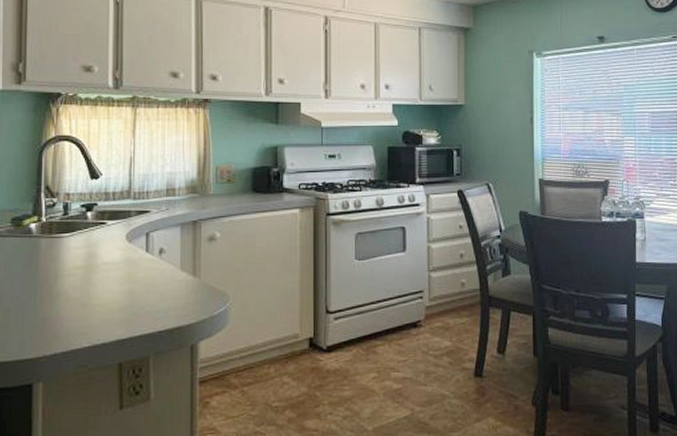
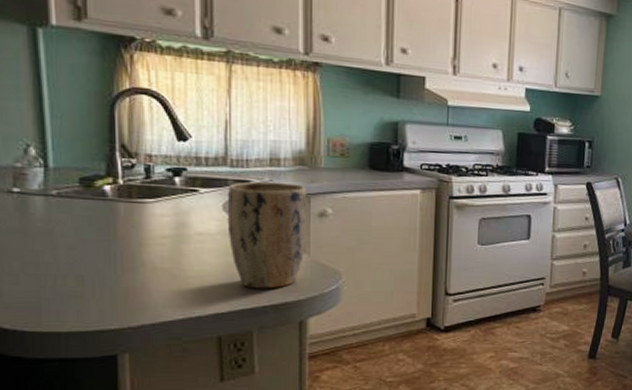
plant pot: none [129,210,199,314] -> present [227,181,308,289]

